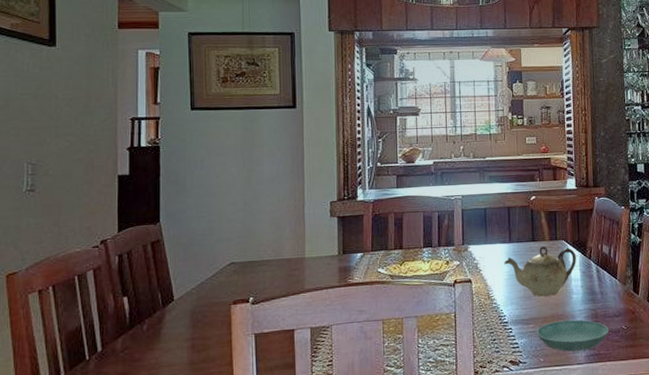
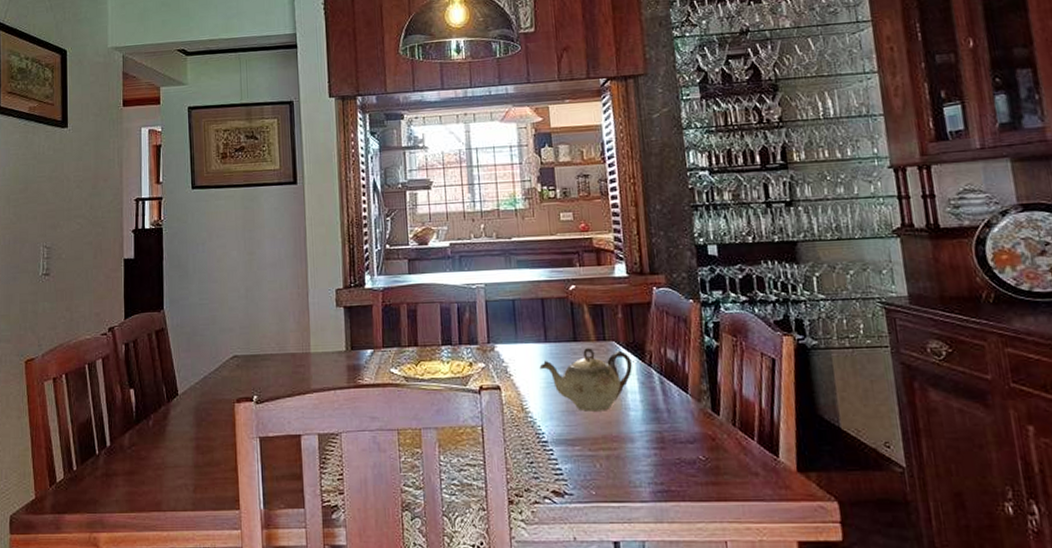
saucer: present [536,320,609,352] -> none [584,444,682,484]

